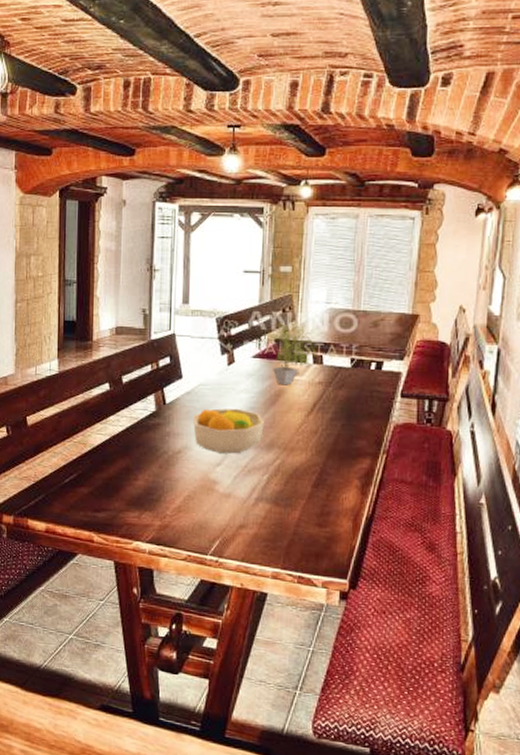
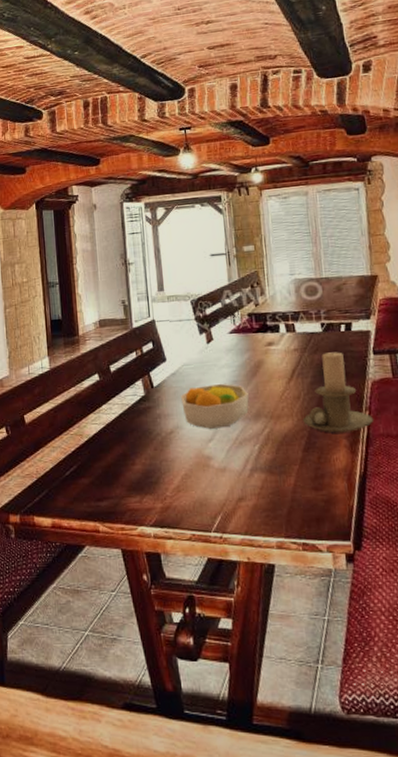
potted plant: present [267,316,319,386] -> none [241,291,289,356]
candle holder: none [317,389,391,474] -> present [303,352,374,433]

